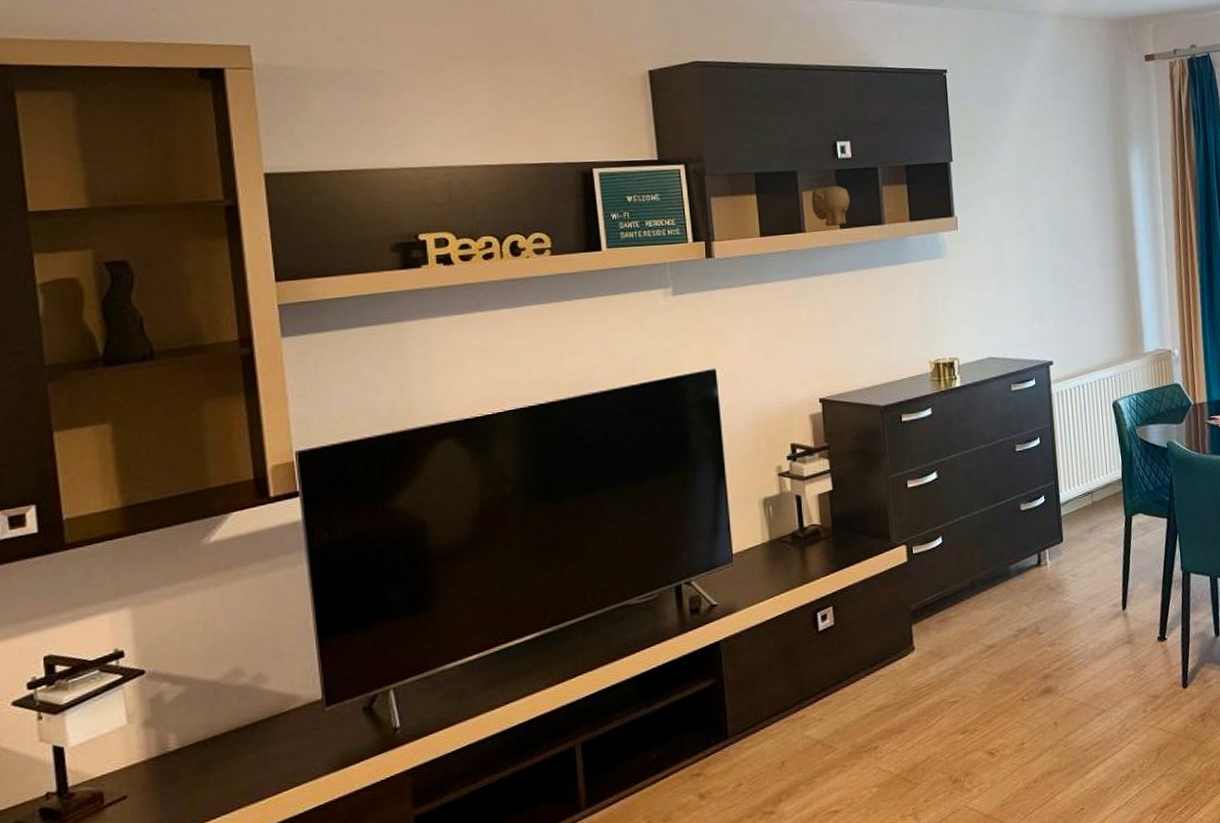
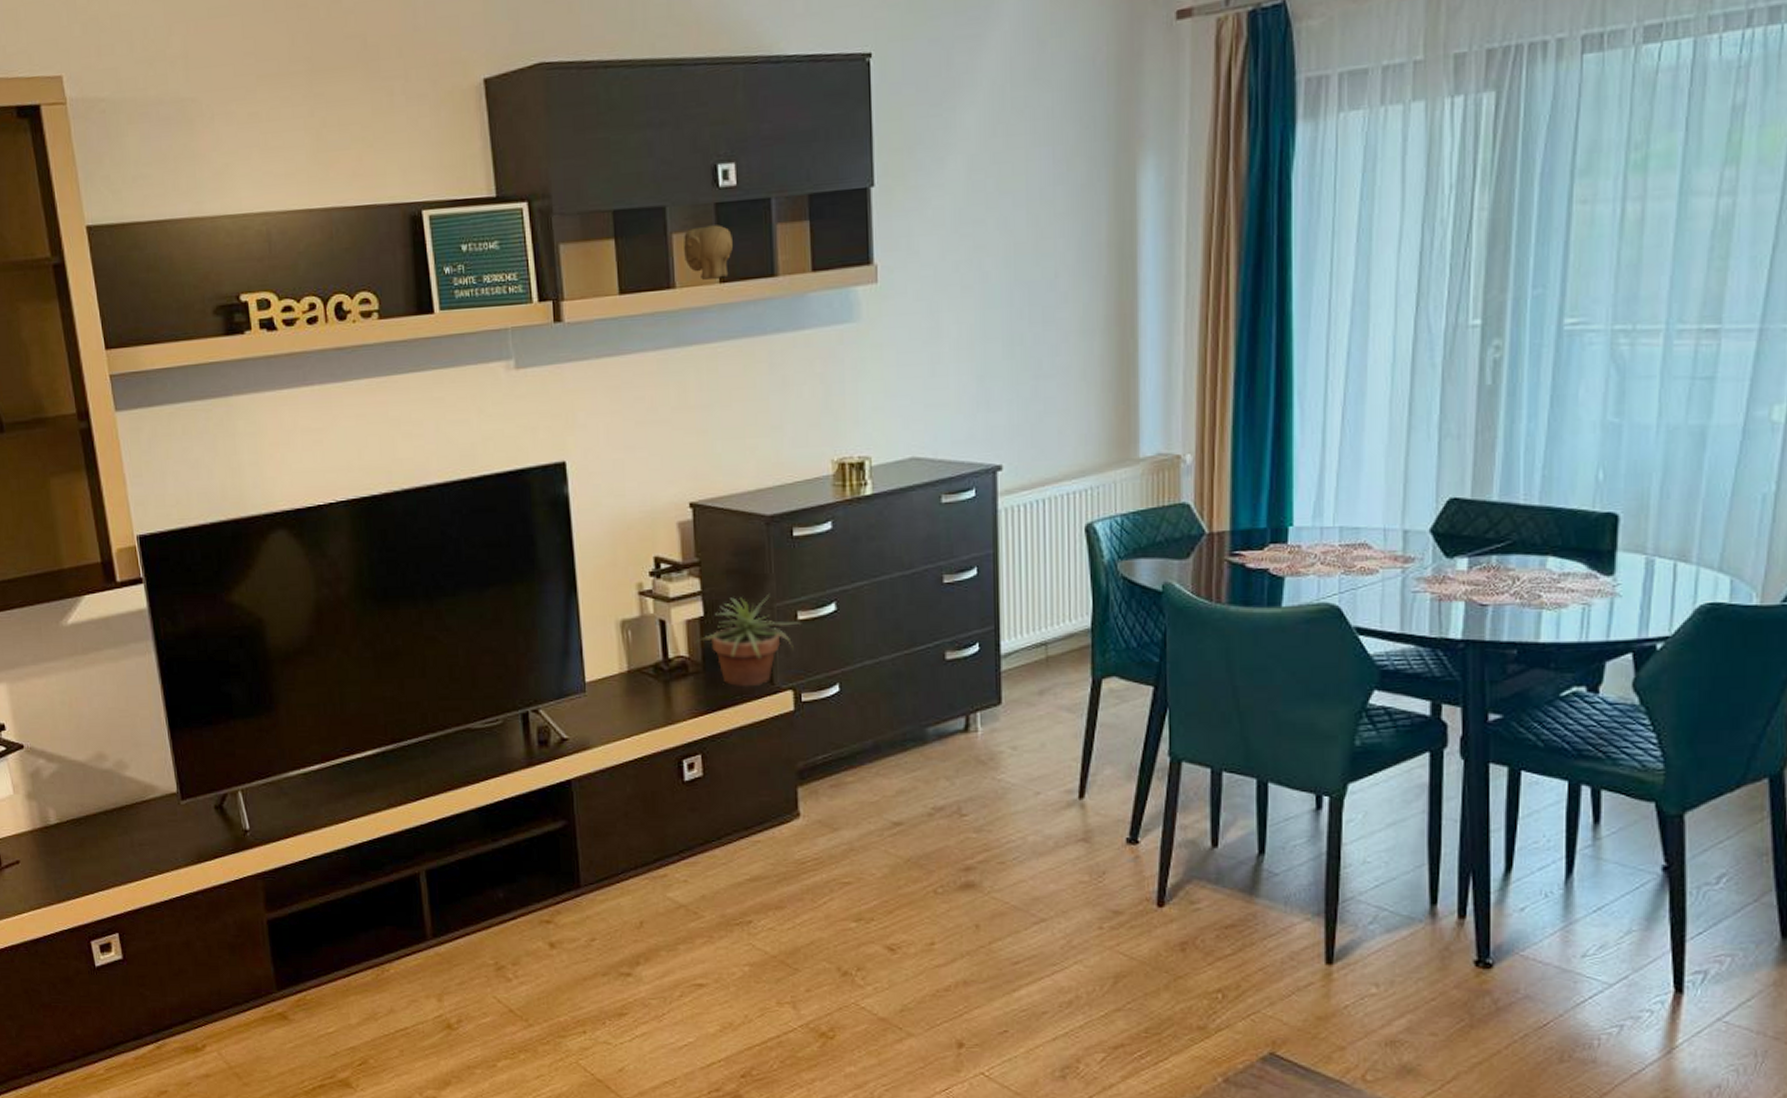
potted plant: none [825,468,911,547] -> present [694,593,802,688]

